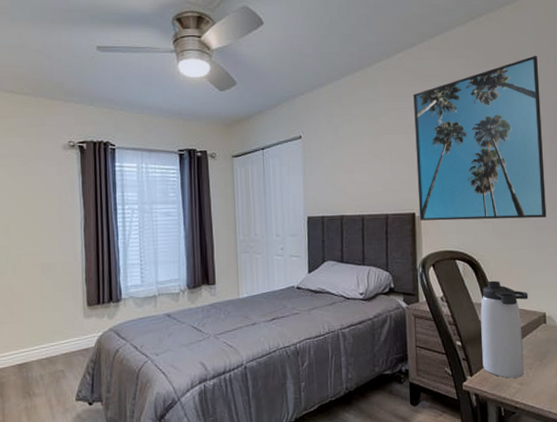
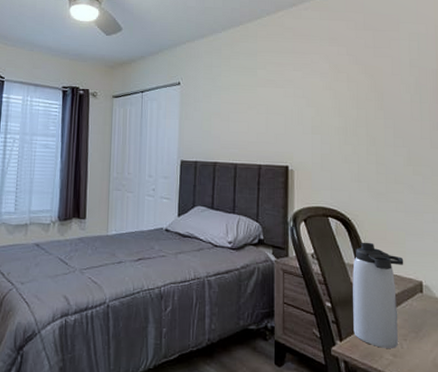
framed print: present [412,55,547,221] -> none [291,22,425,183]

